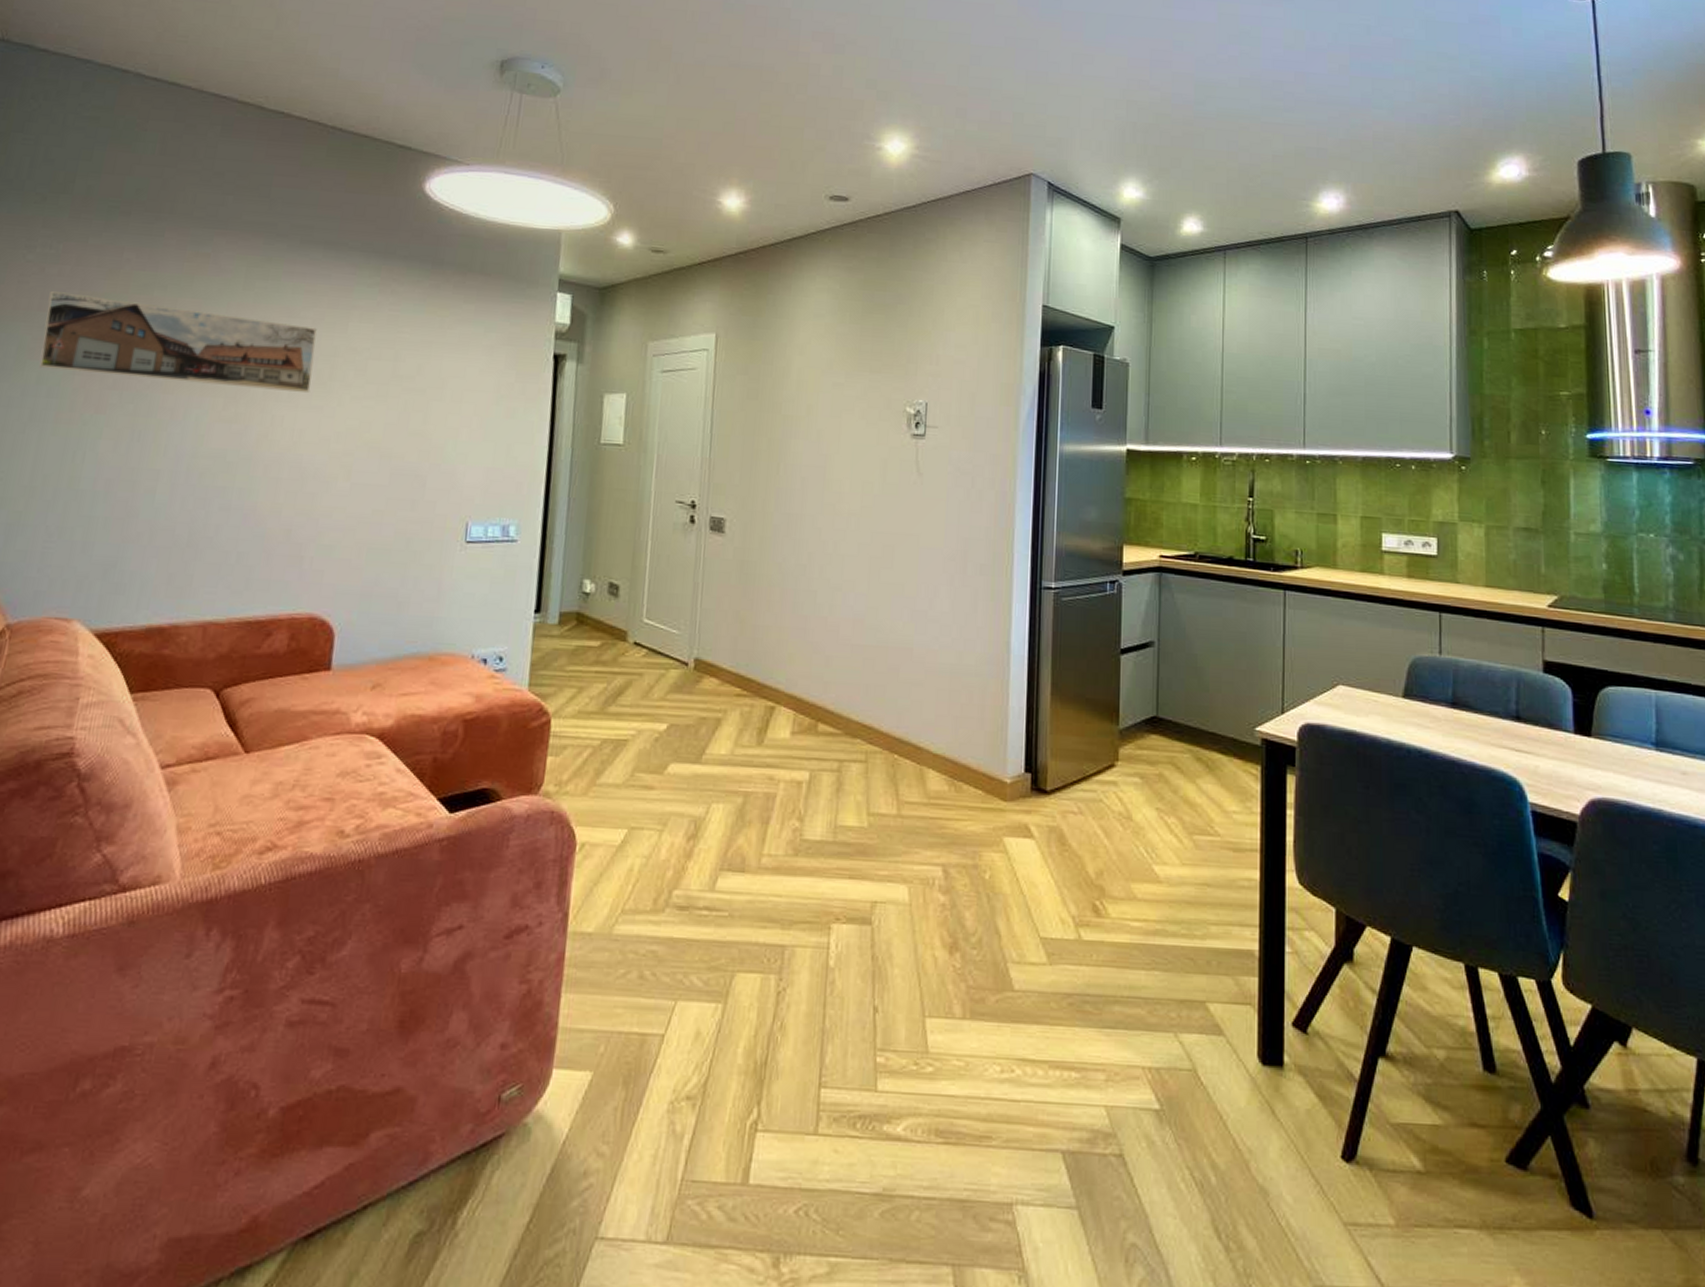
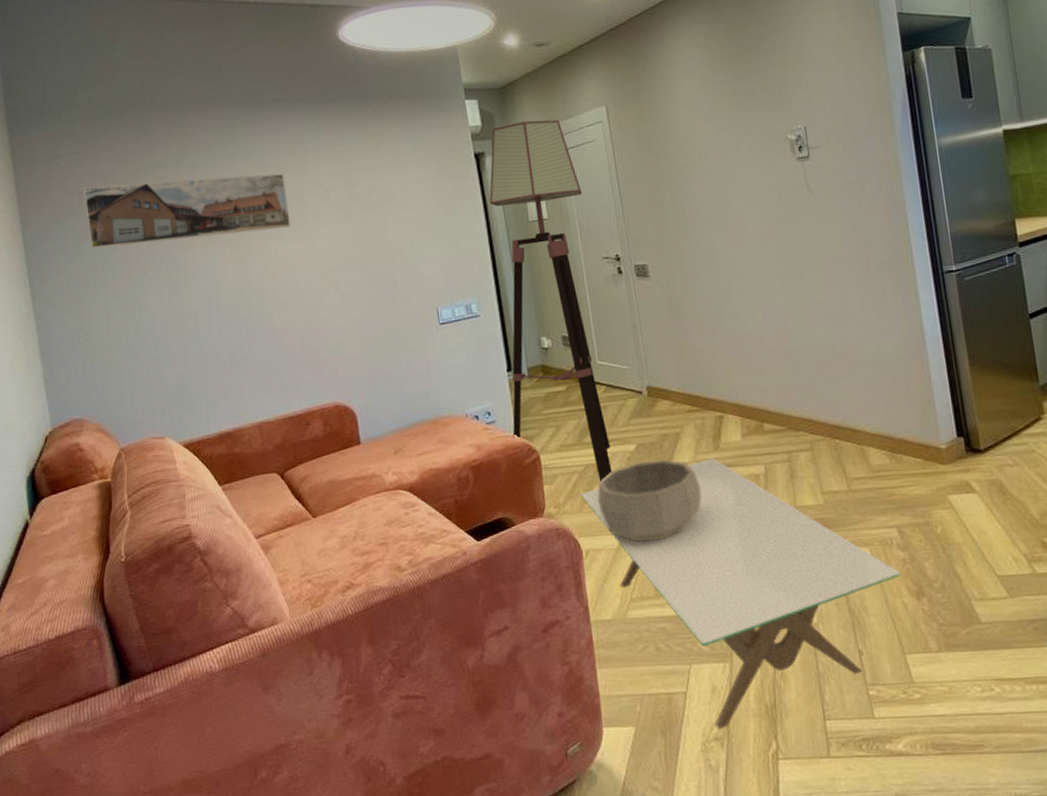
floor lamp: none [523,330,669,763] -> present [489,119,612,482]
coffee table: none [589,754,937,1087] -> present [580,458,901,730]
decorative bowl: none [608,746,733,842] -> present [597,459,702,542]

